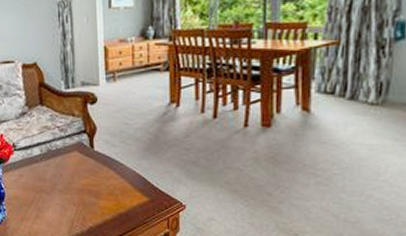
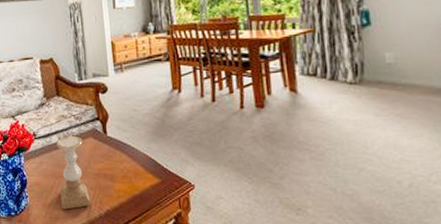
candle holder: none [38,148,73,225] -> present [56,135,91,210]

